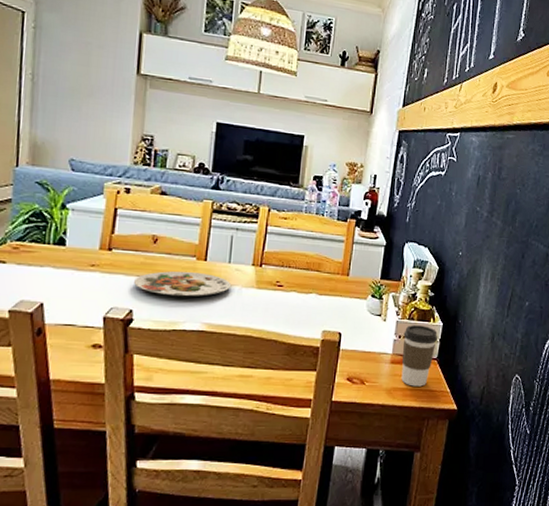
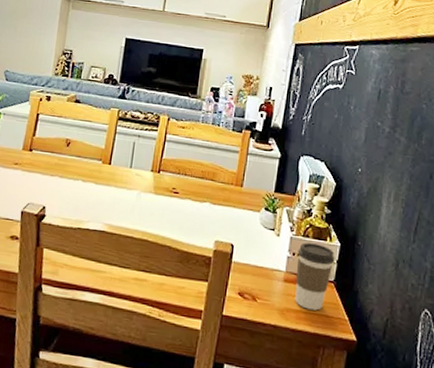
plate: present [134,271,231,297] -> none [48,172,131,198]

